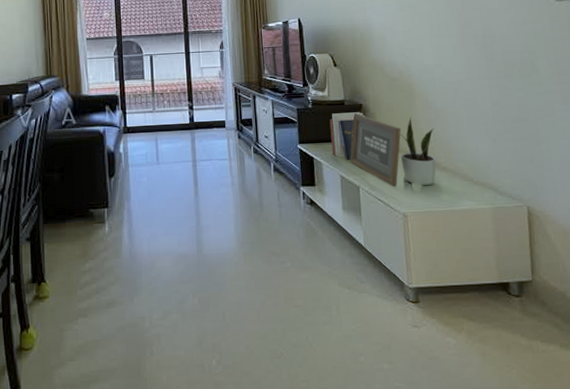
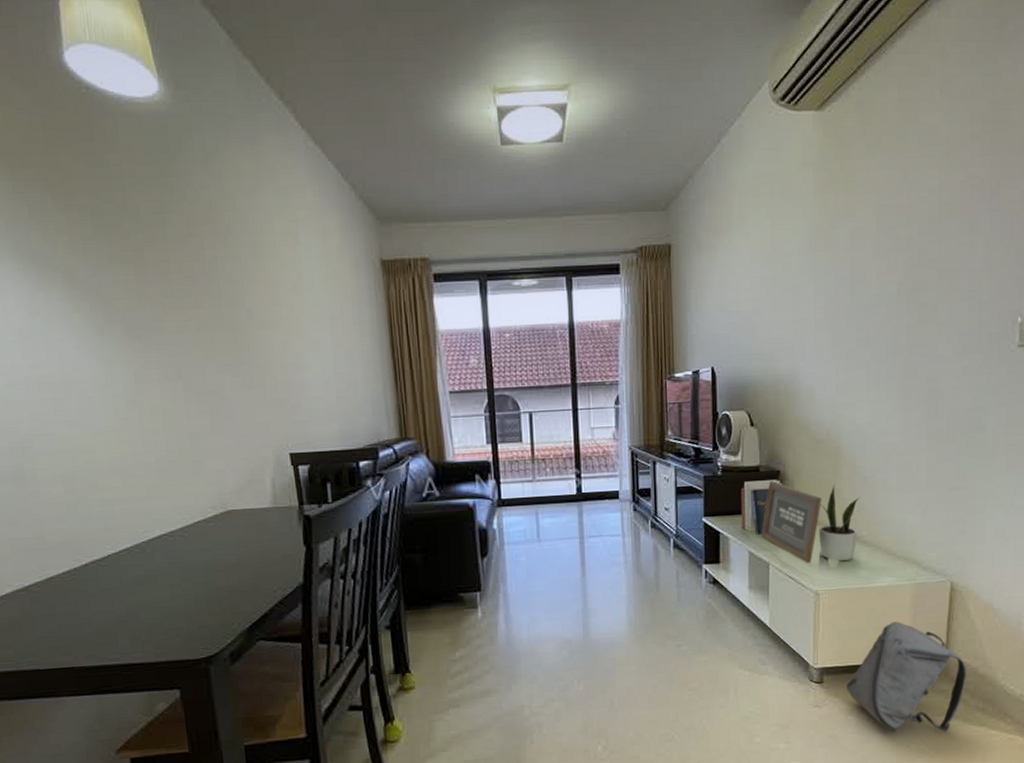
backpack: none [441,244,556,358] -> present [847,621,966,733]

